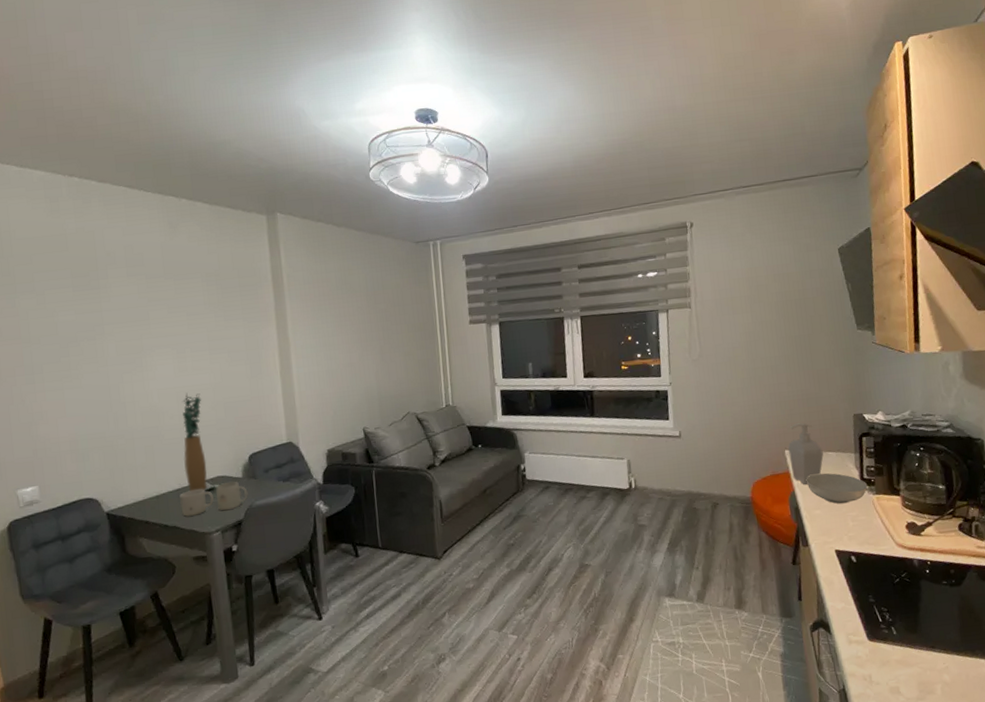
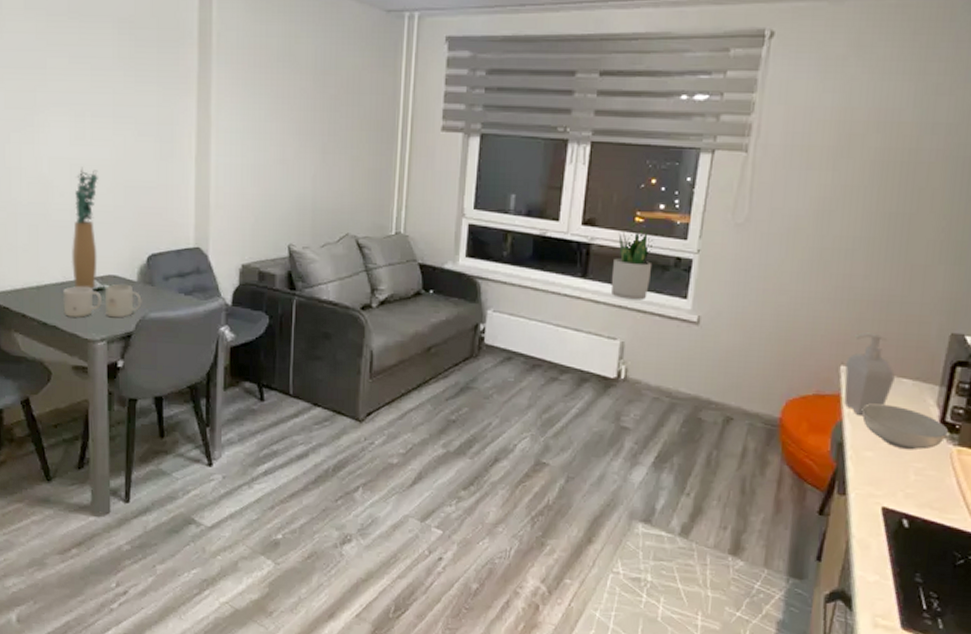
planter: none [611,372,641,428] -> present [610,227,654,301]

